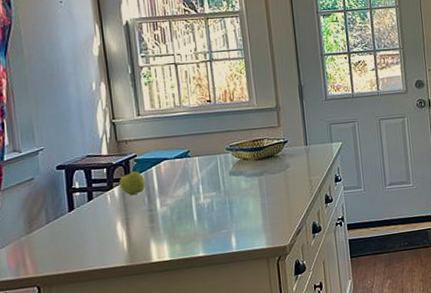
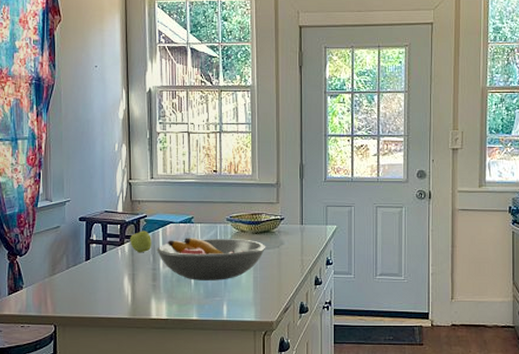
fruit bowl: none [151,167,272,216] -> present [156,238,266,280]

